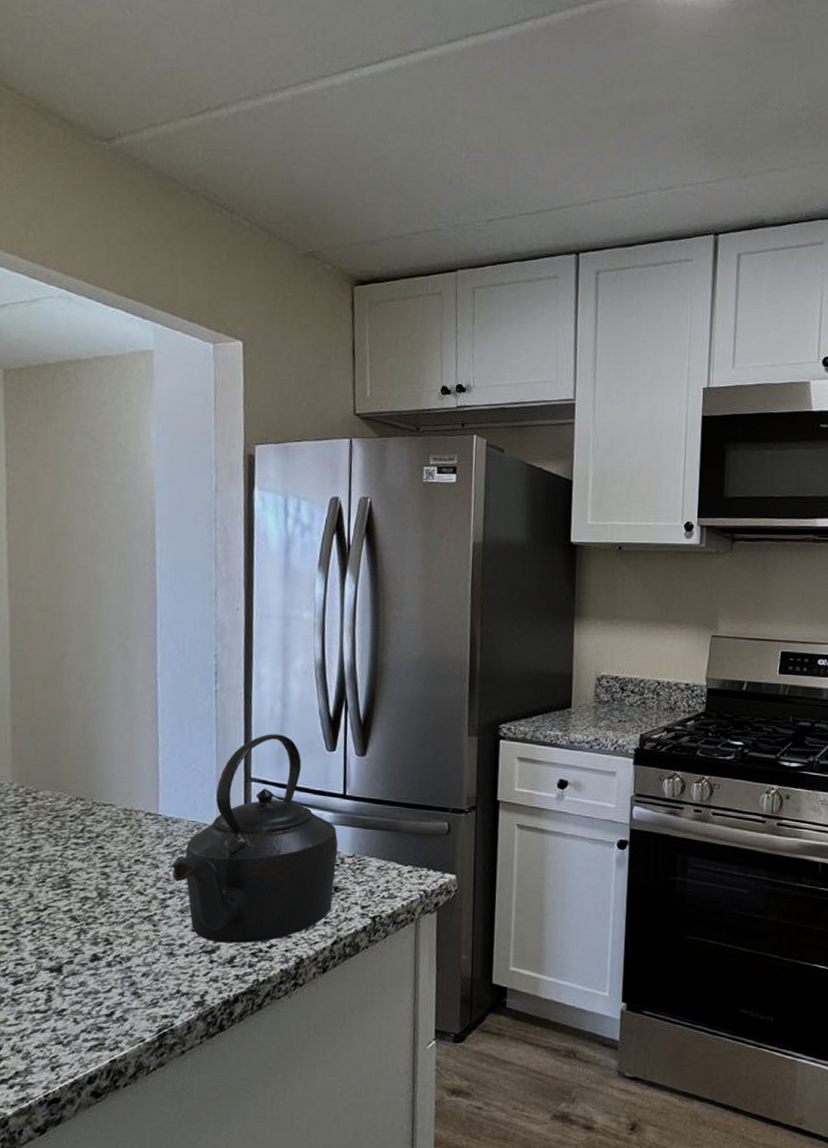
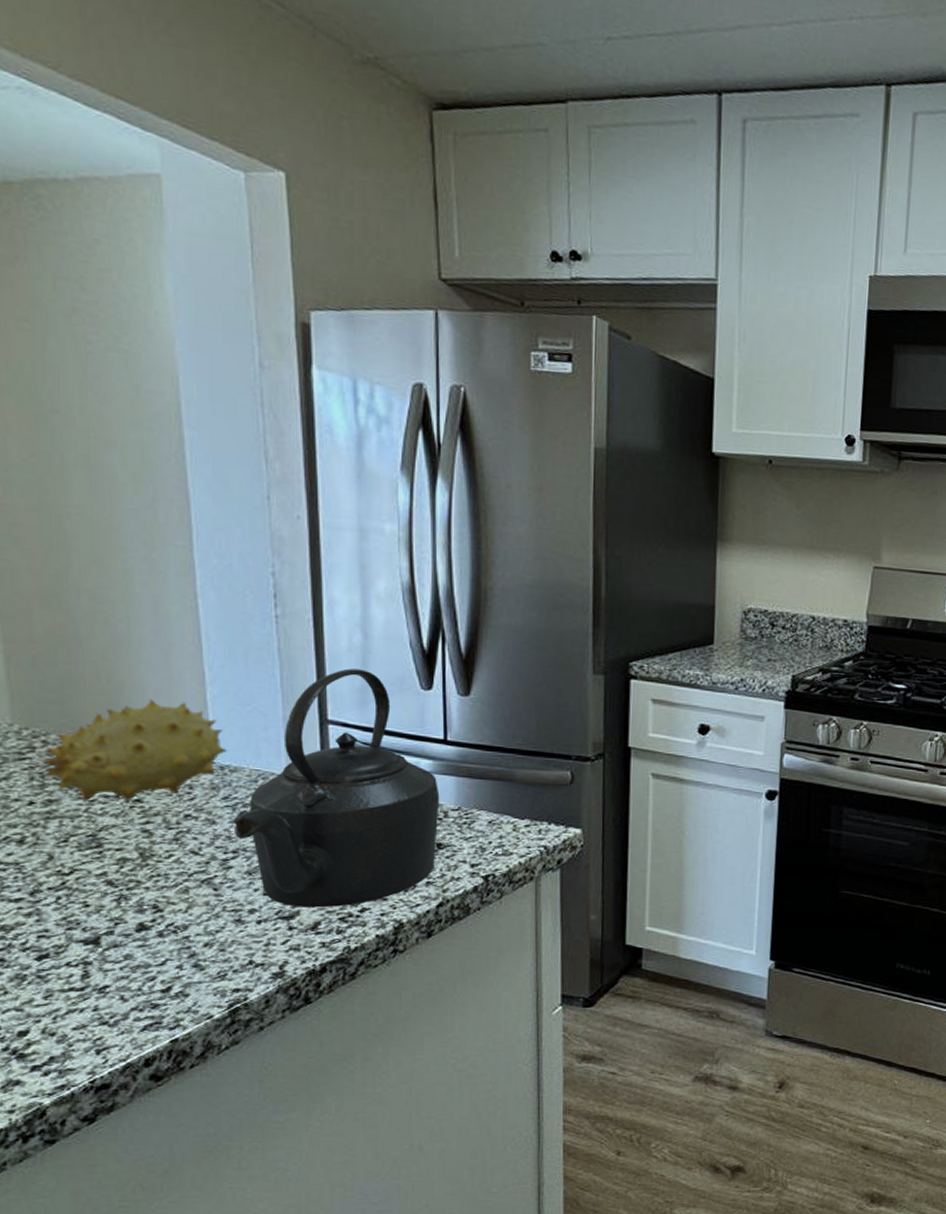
fruit: none [31,761,171,850] -> present [41,699,227,803]

